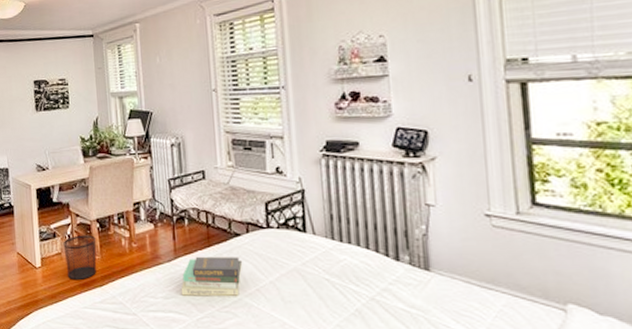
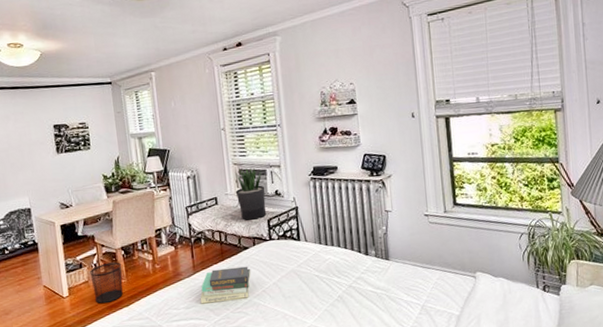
planter: none [226,134,265,201] -> present [235,165,267,220]

